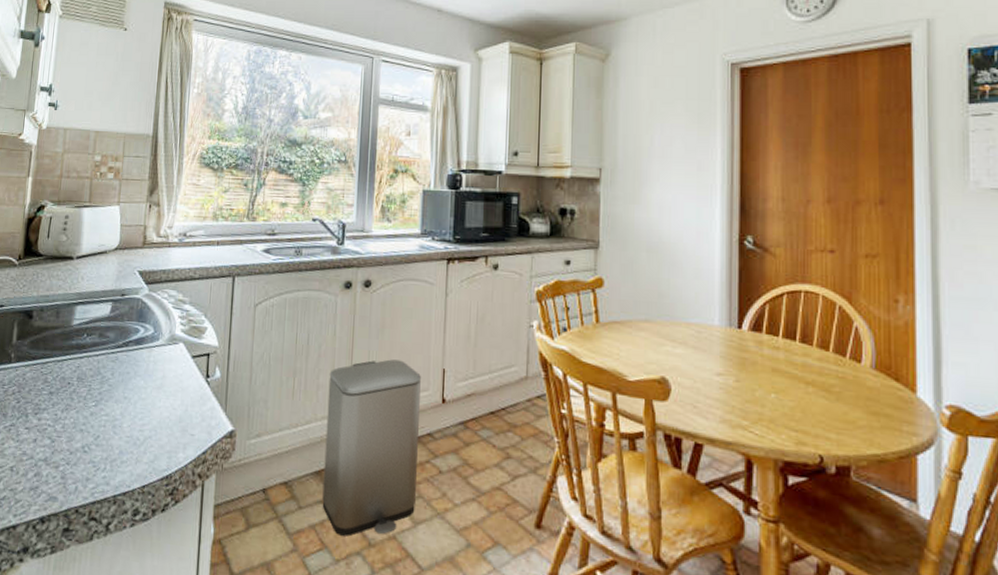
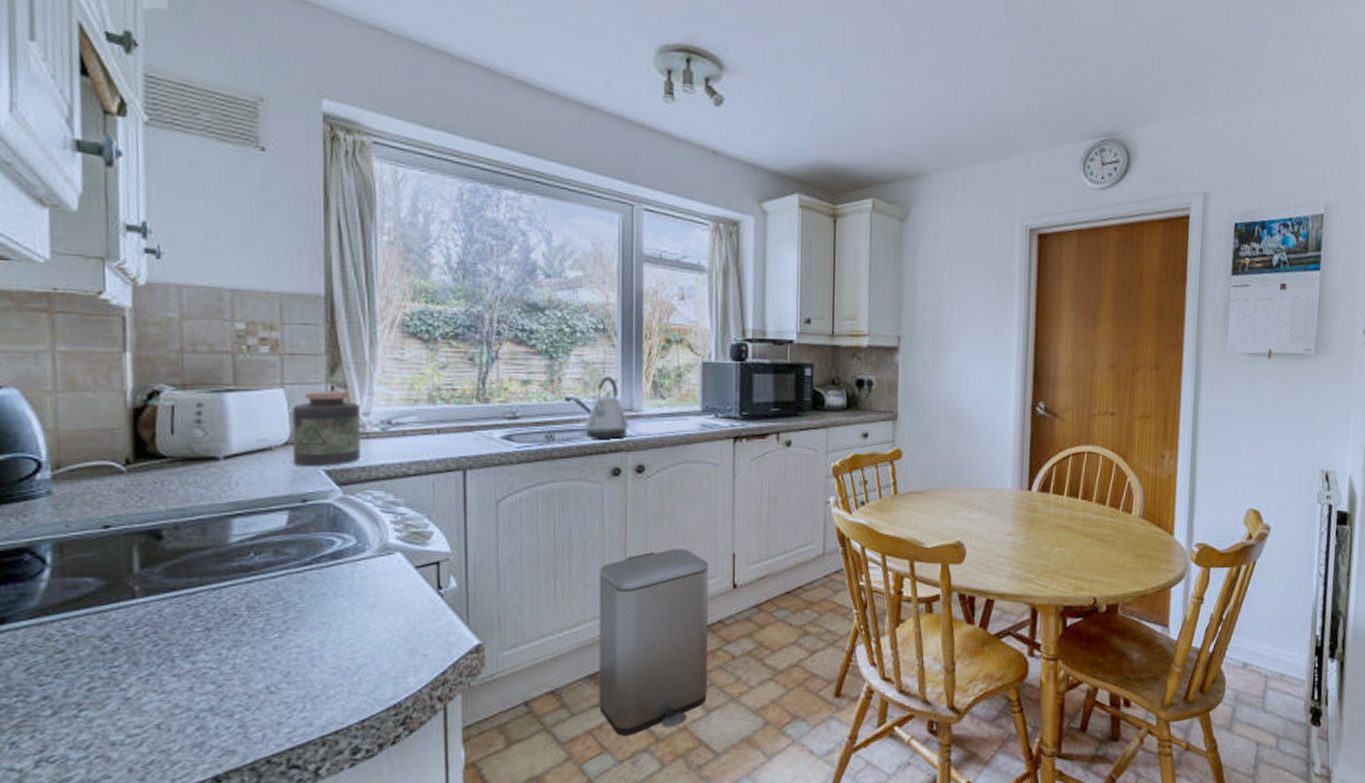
jar: none [119,208,167,269] -> present [292,390,361,468]
kettle: none [326,200,361,257] -> present [585,375,630,440]

